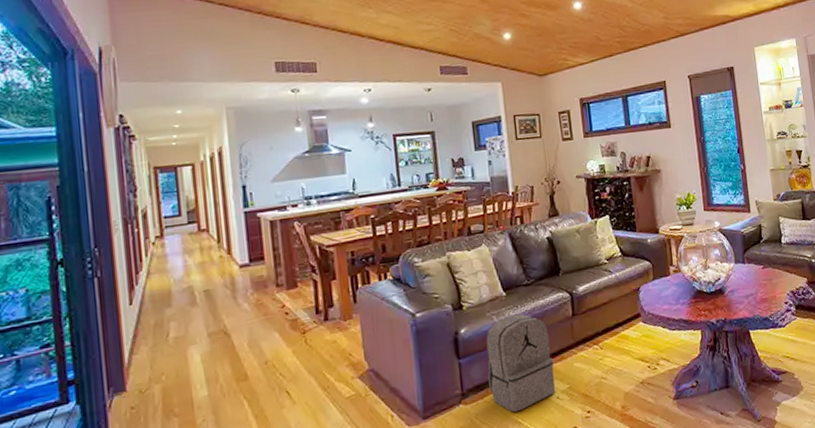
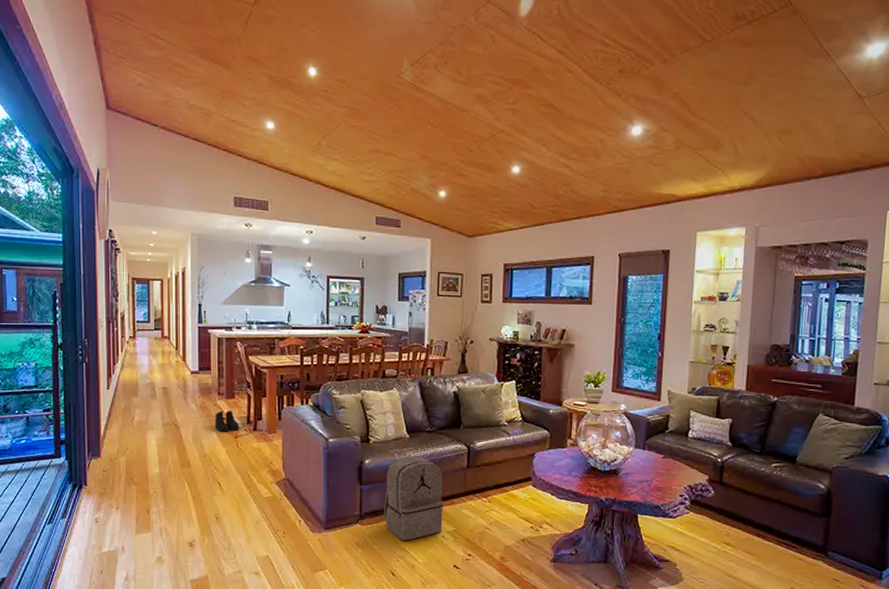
boots: none [275,302,307,331] -> present [215,410,240,432]

